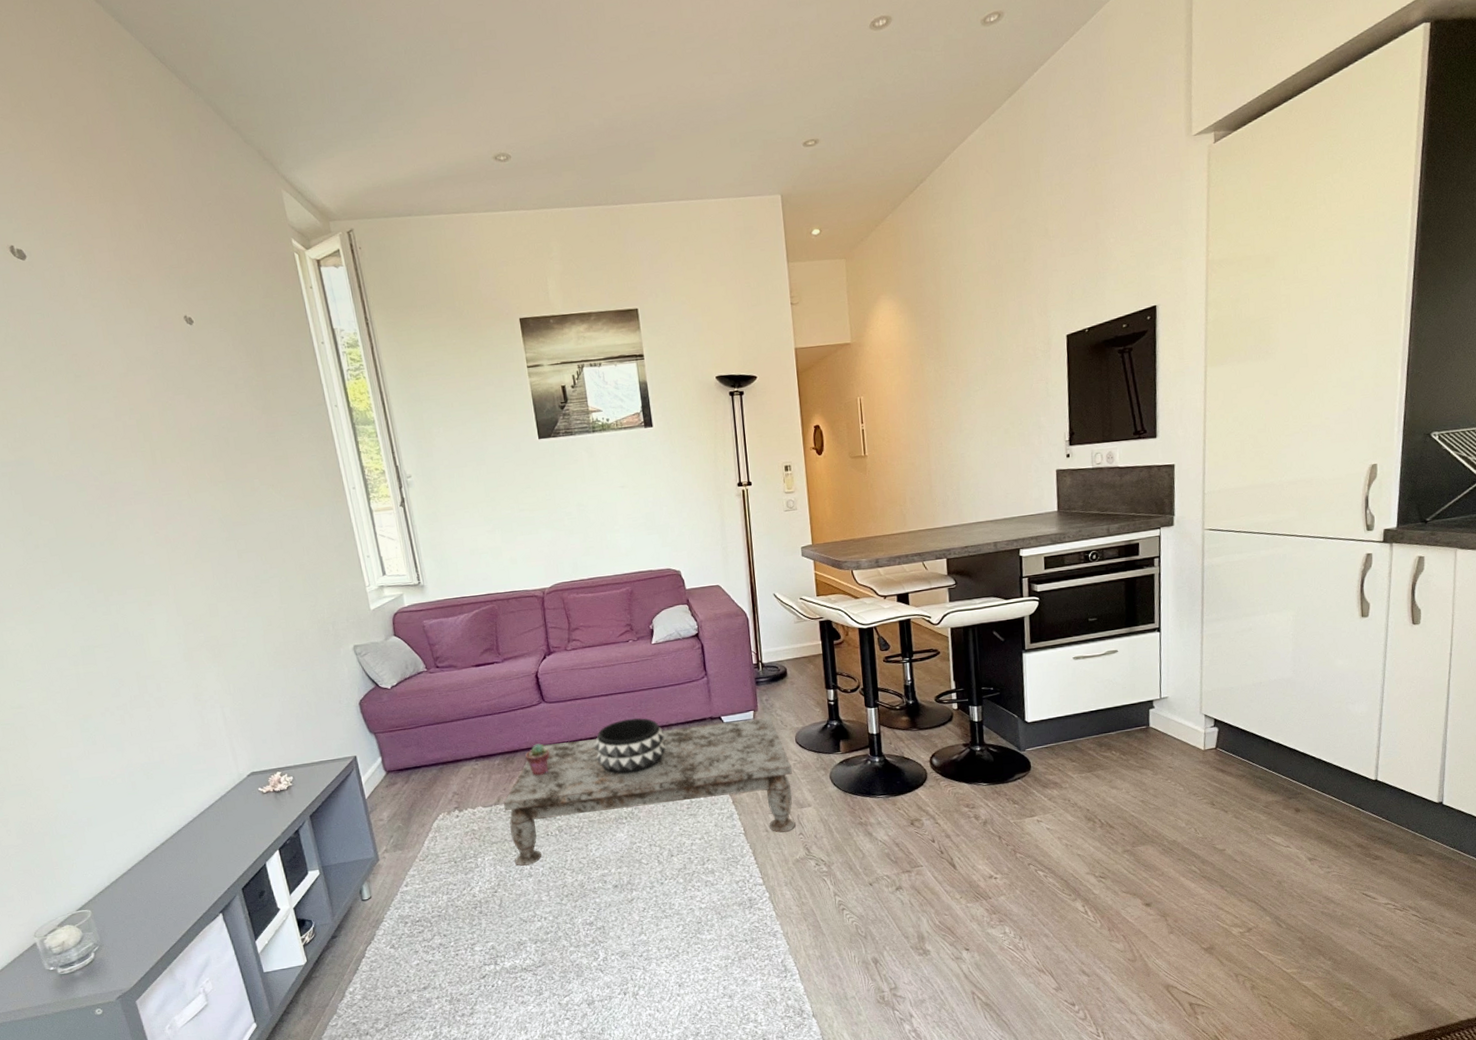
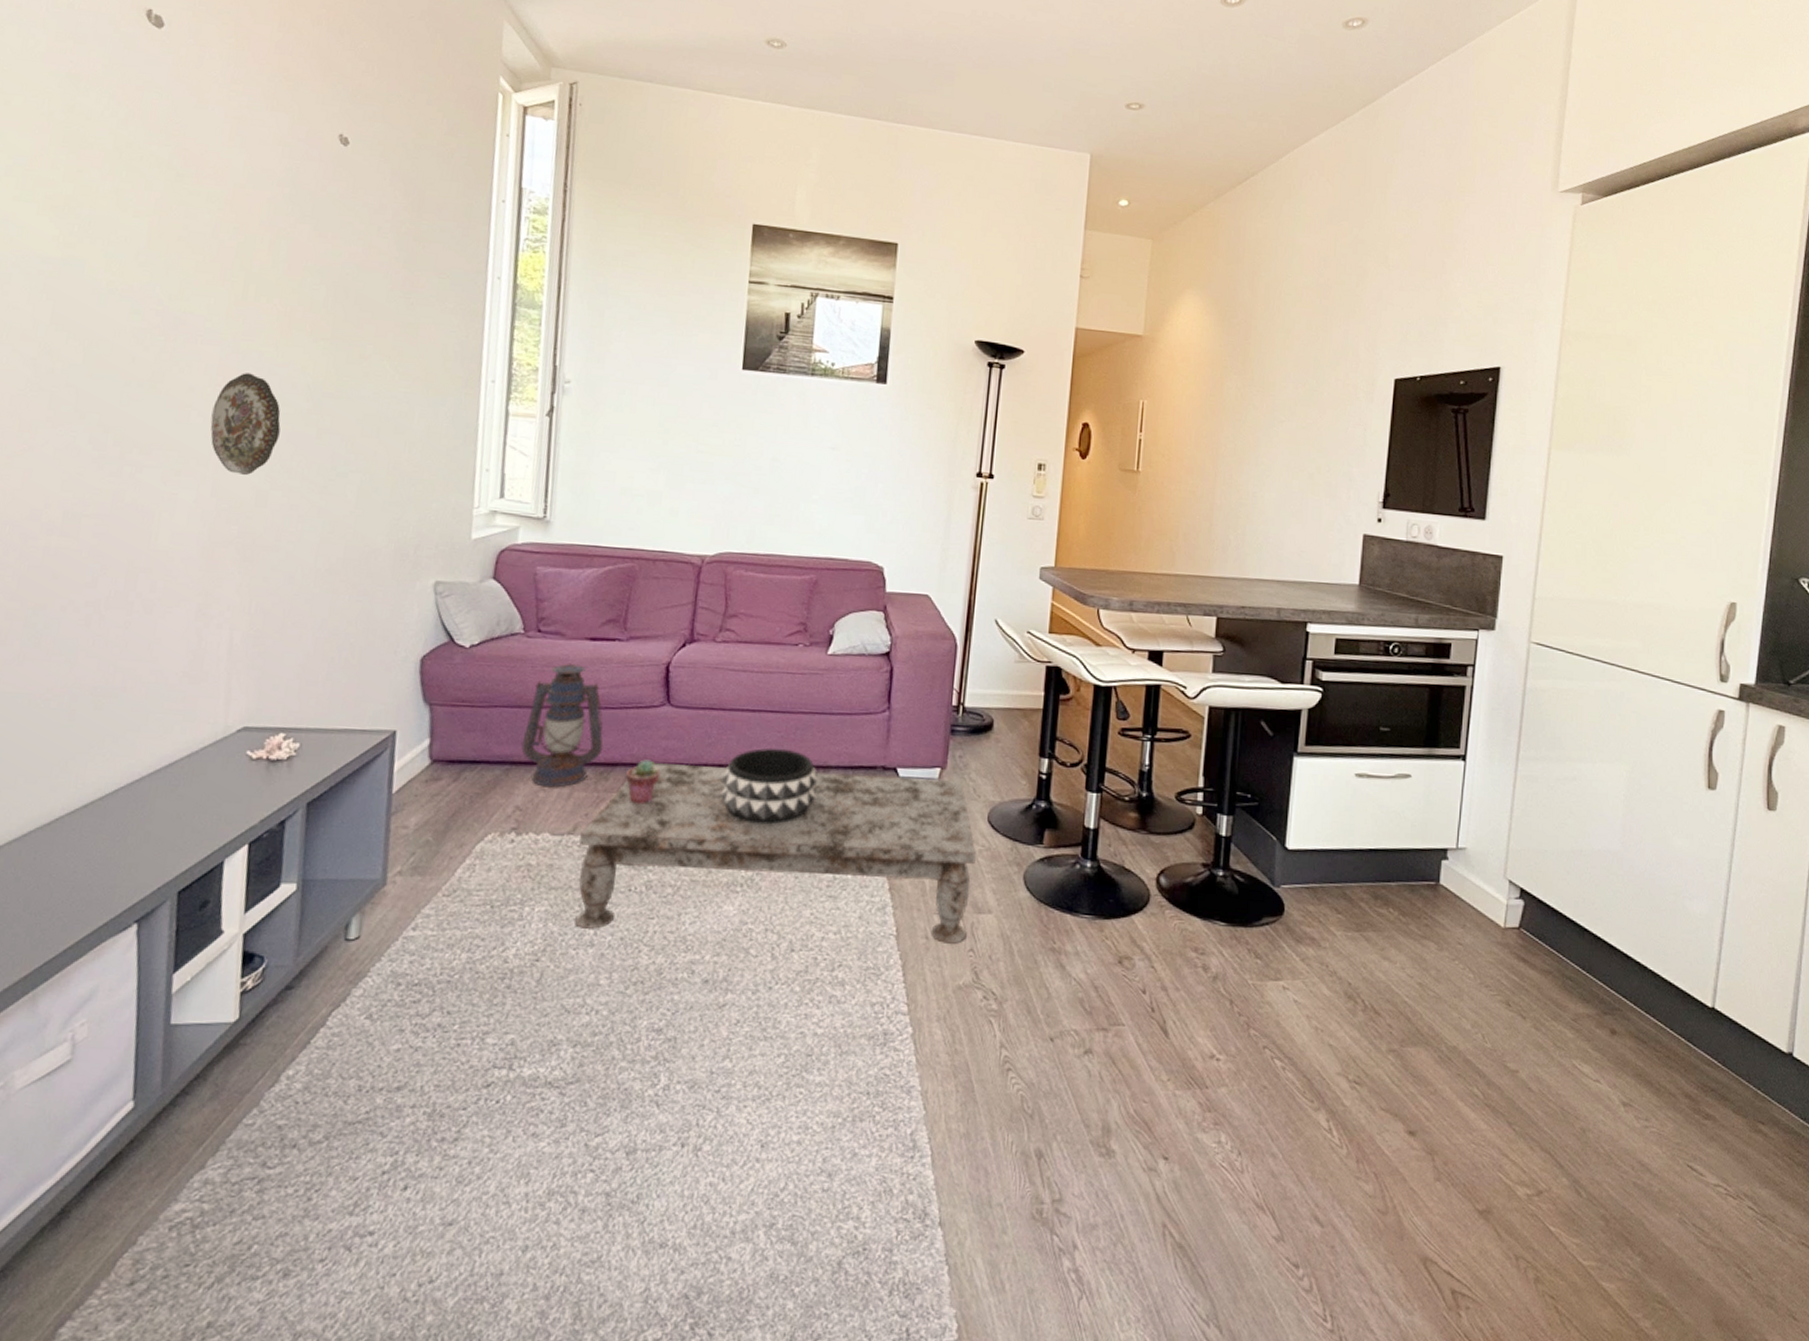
decorative plate: none [158,519,212,596] -> present [210,373,281,475]
lantern: none [445,686,505,776] -> present [521,664,603,788]

